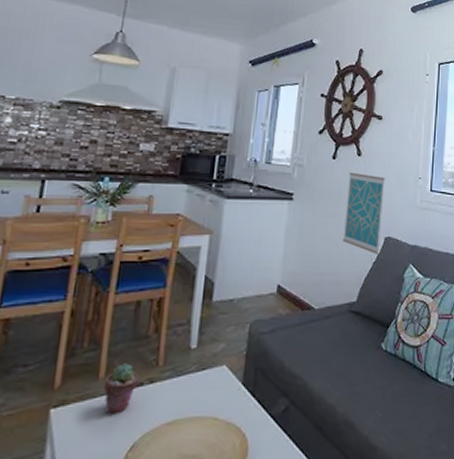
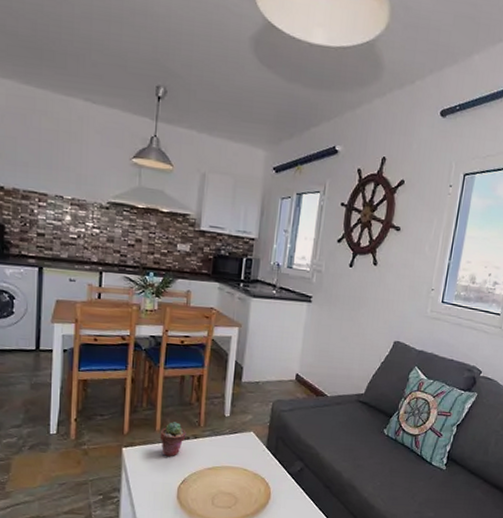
wall art: present [342,172,385,254] -> none [355,280,399,355]

